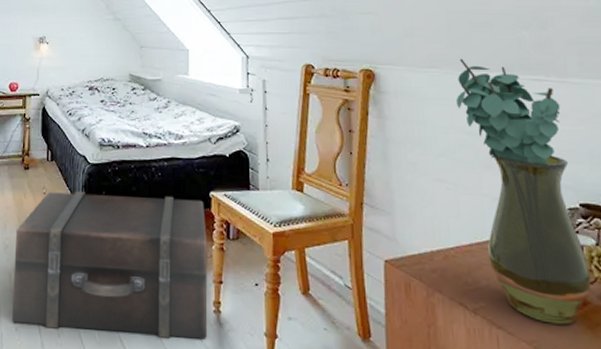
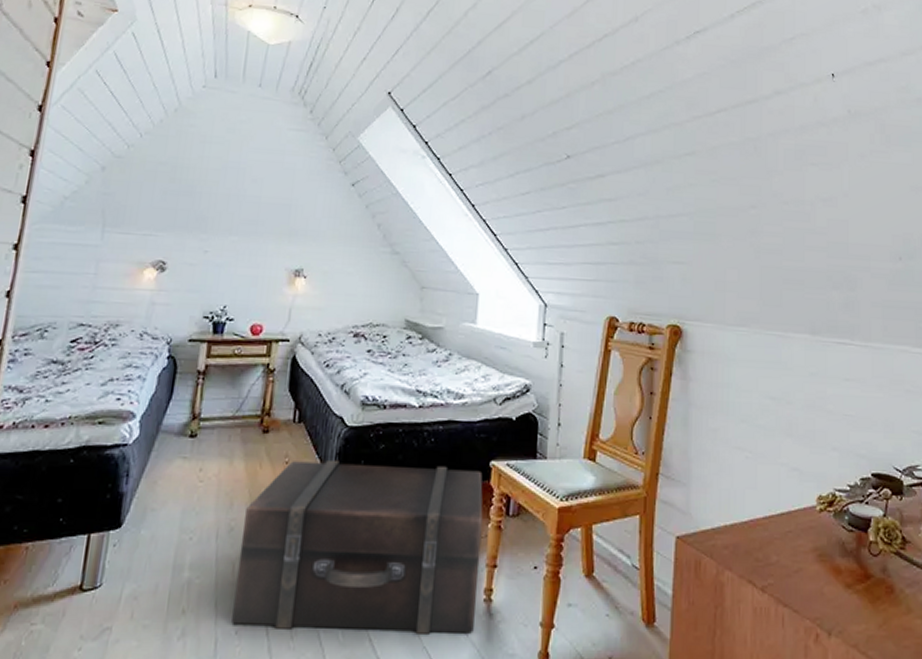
vase: present [457,58,592,325] -> none [763,317,876,600]

